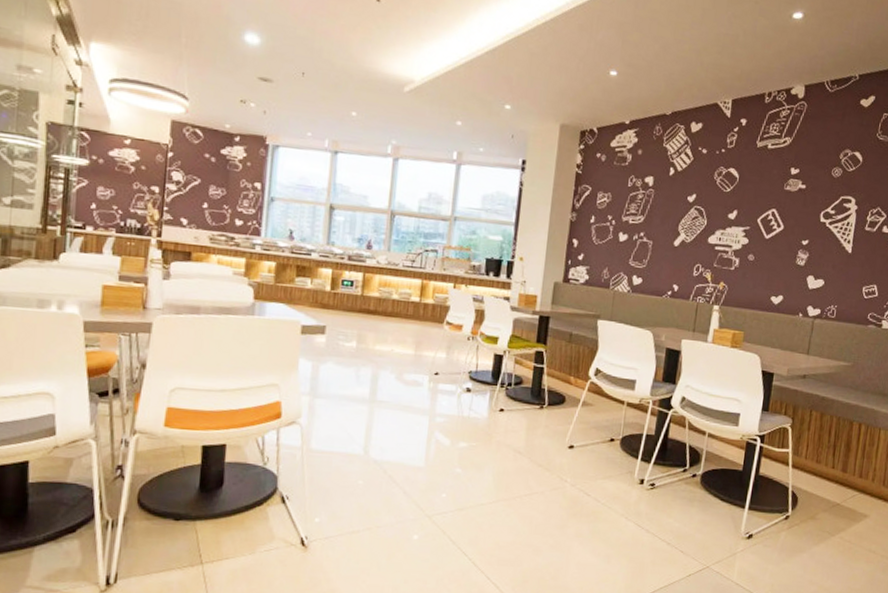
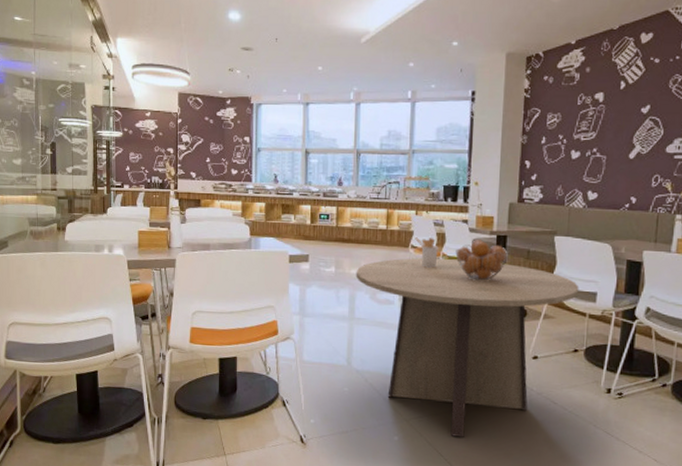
dining table: none [380,335,619,534] -> present [356,258,579,437]
utensil holder: none [451,313,476,348] -> present [415,237,438,268]
fruit basket: none [494,319,550,364] -> present [455,240,508,281]

